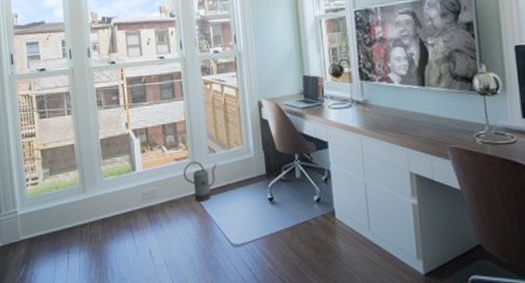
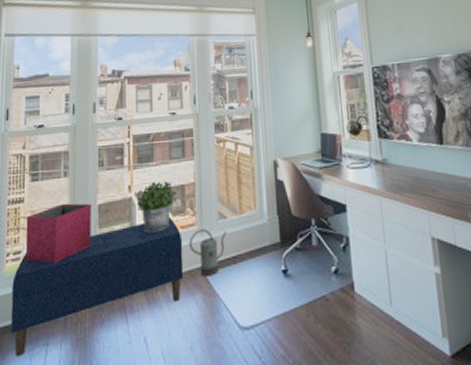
bench: none [33,151,180,261] -> present [11,217,184,357]
storage bin: none [39,137,97,188] -> present [25,203,91,263]
potted plant: none [134,119,170,164] -> present [137,181,177,233]

